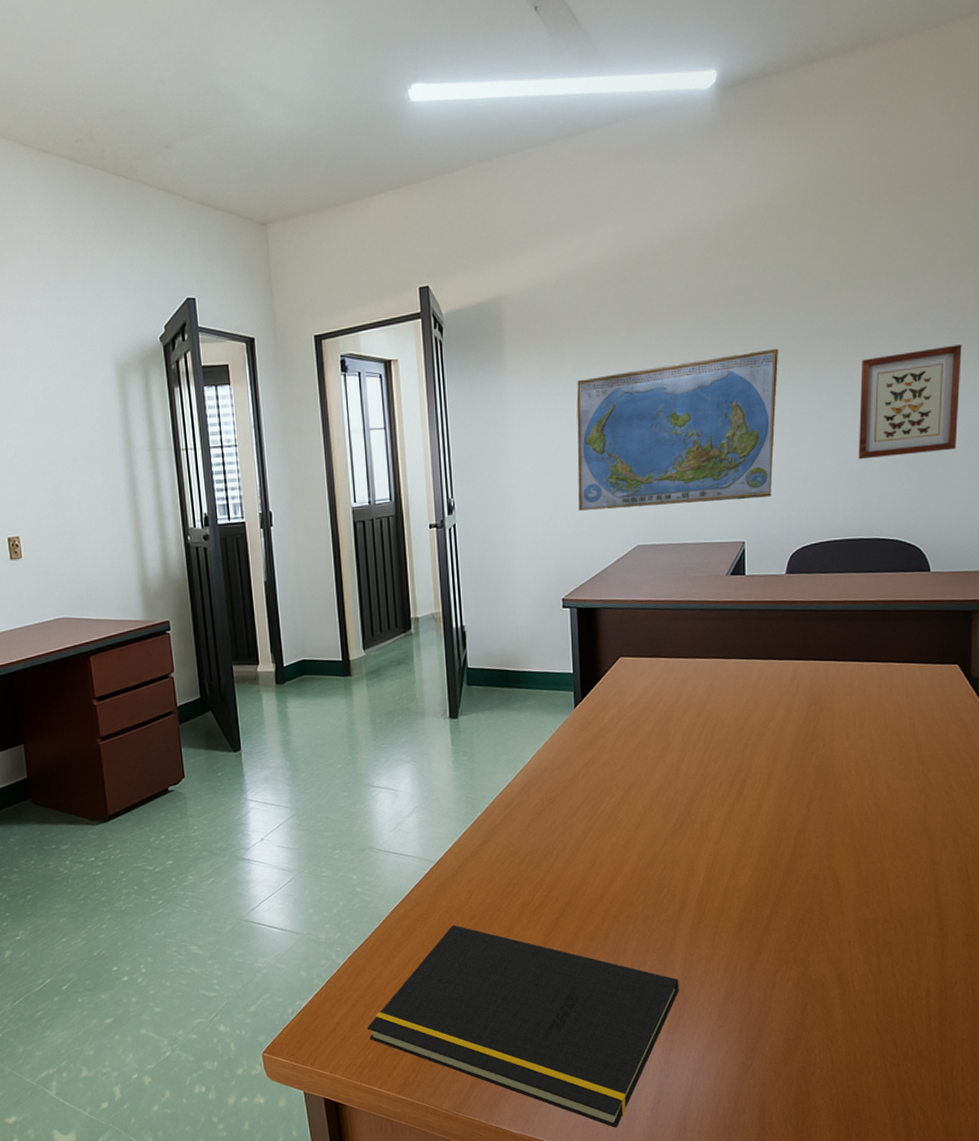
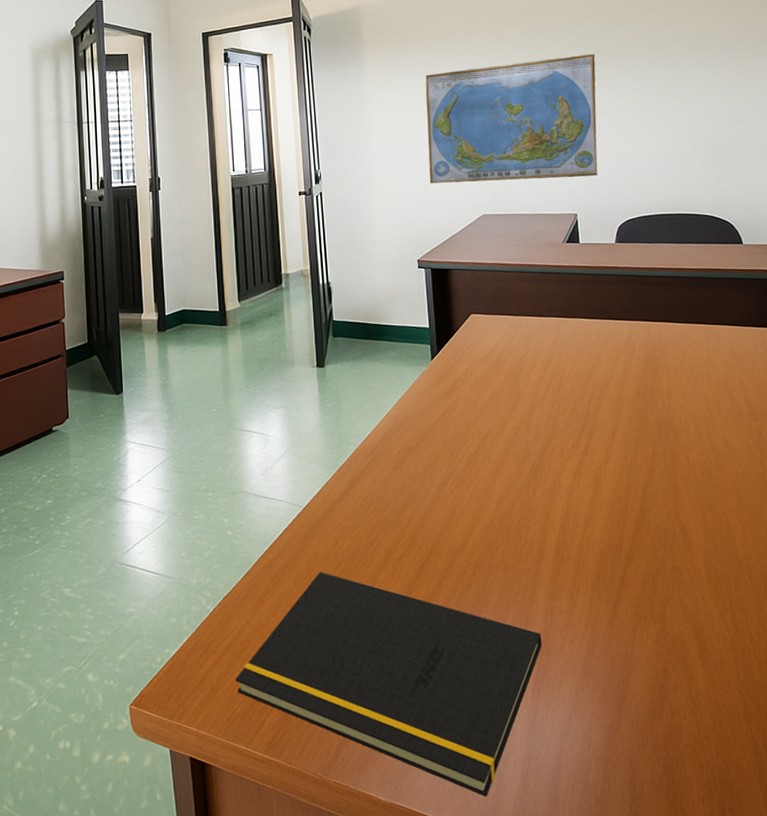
wall art: present [858,344,962,460] -> none [666,55,754,147]

